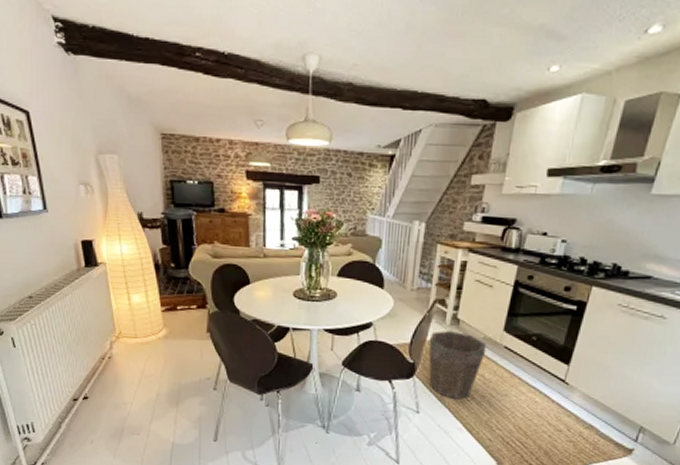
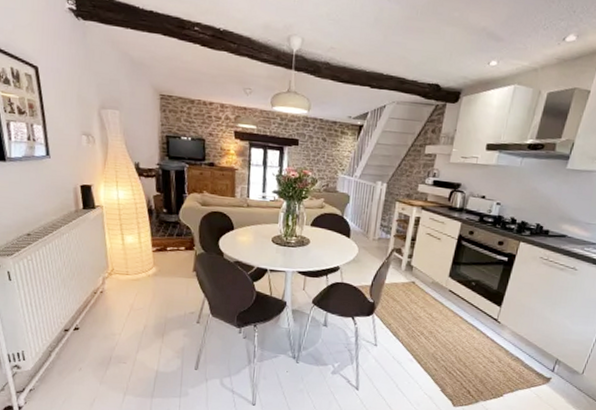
waste bin: present [428,331,487,399] -> none [386,275,435,334]

